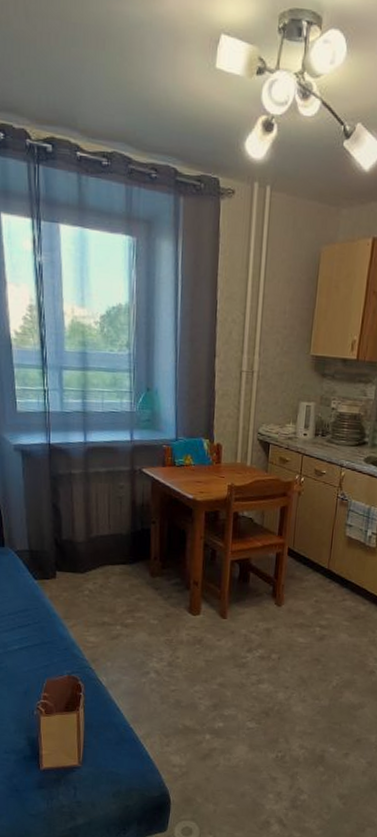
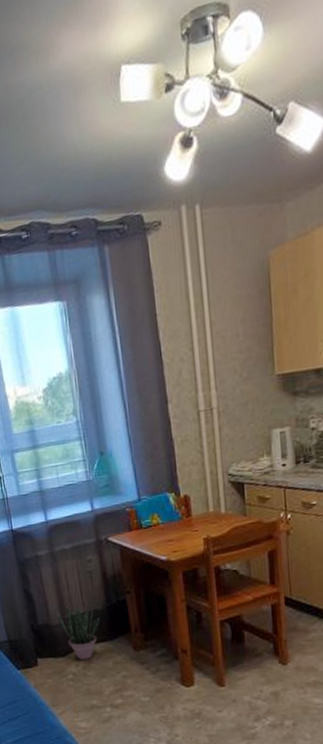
potted plant: none [82,526,123,579] -> present [57,605,100,661]

